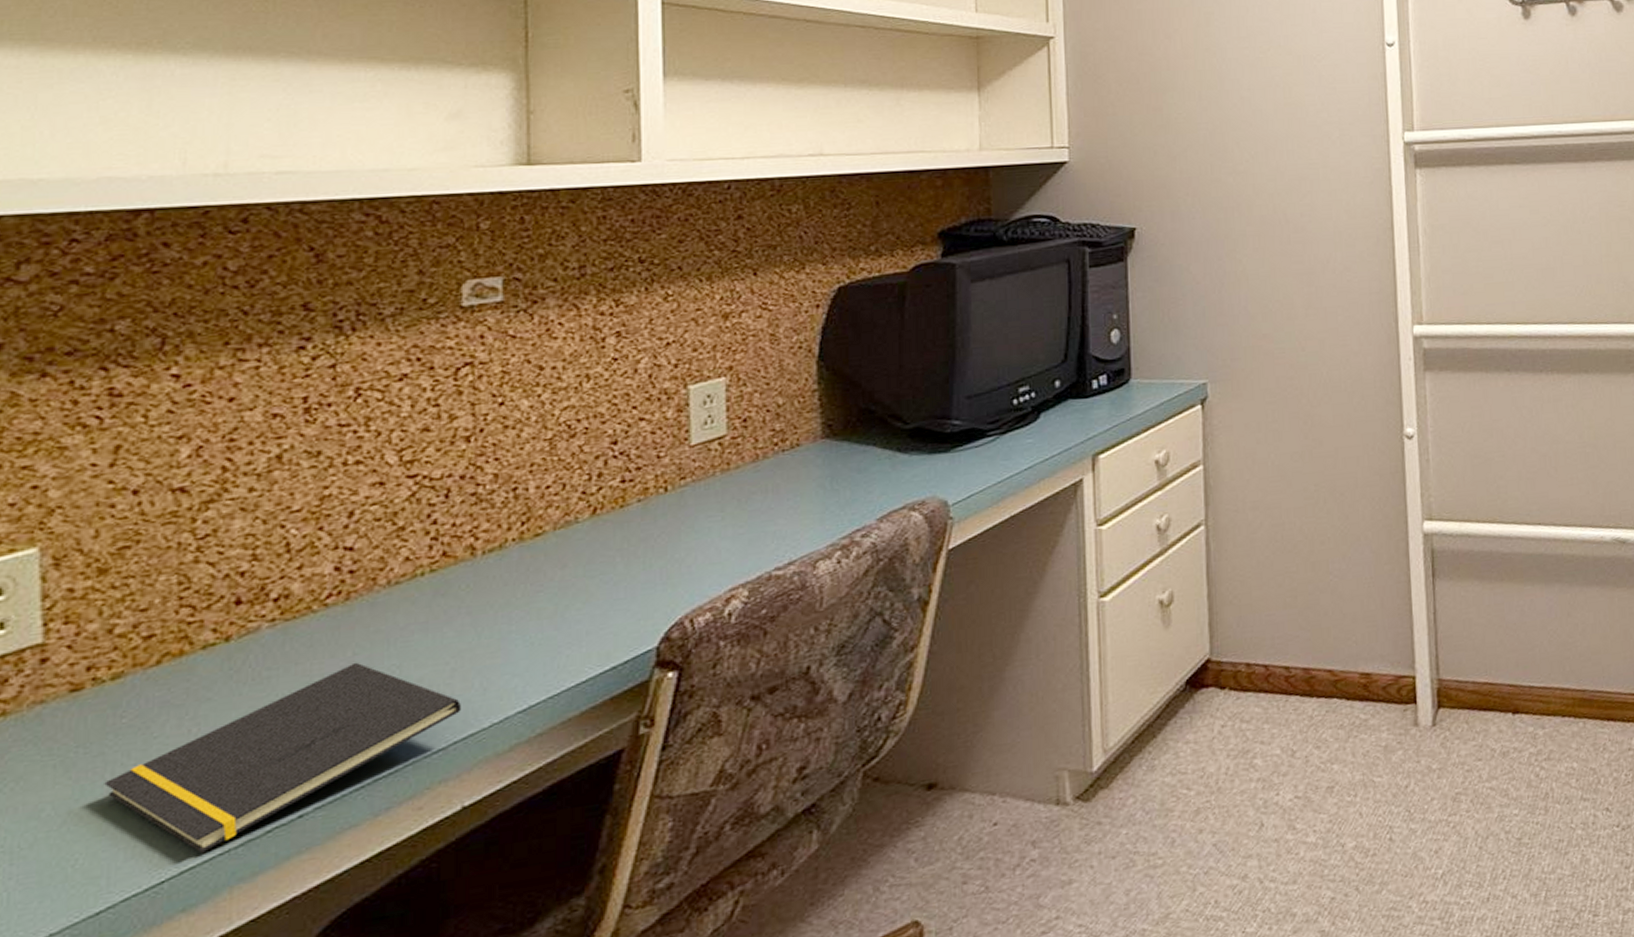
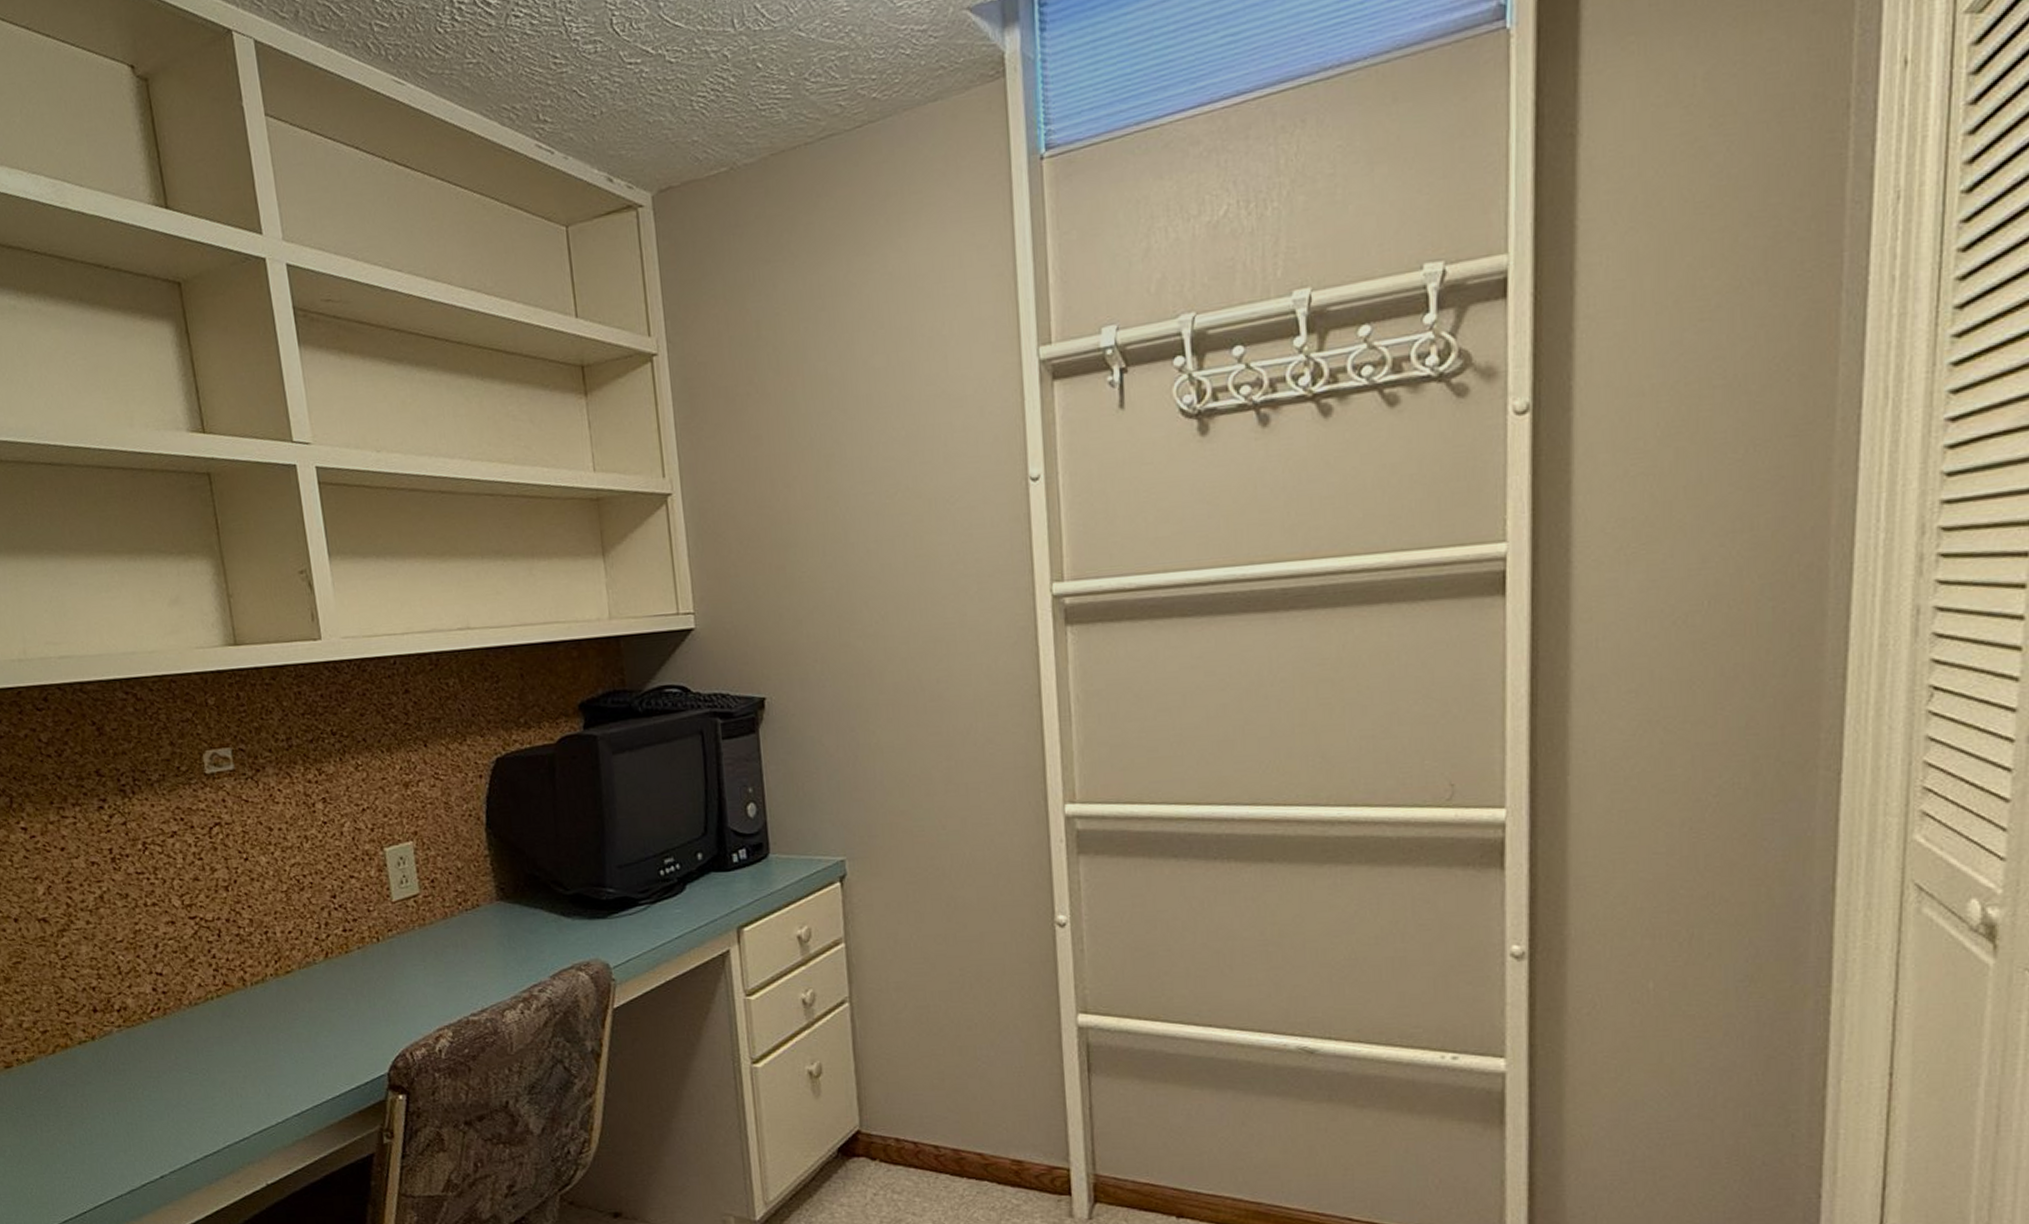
notepad: present [104,662,462,853] -> none [37,1064,256,1195]

